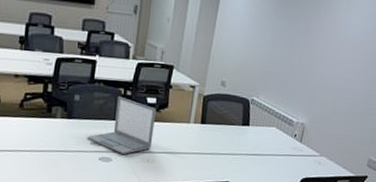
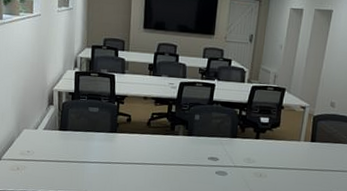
laptop: present [87,96,157,154] -> none [205,116,269,169]

